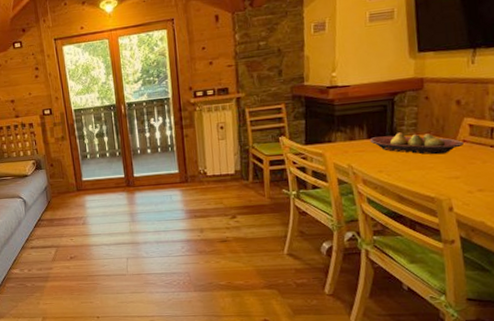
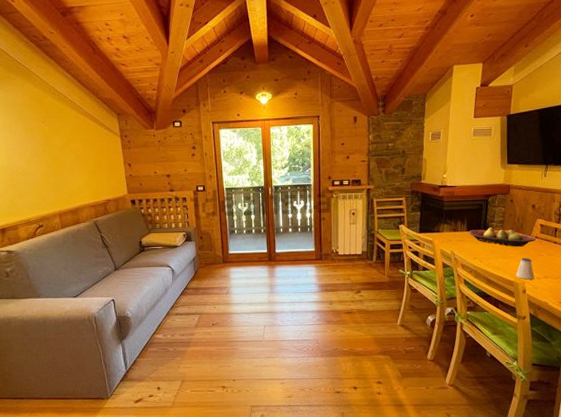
saltshaker: none [437,167,465,195] -> present [515,257,535,280]

